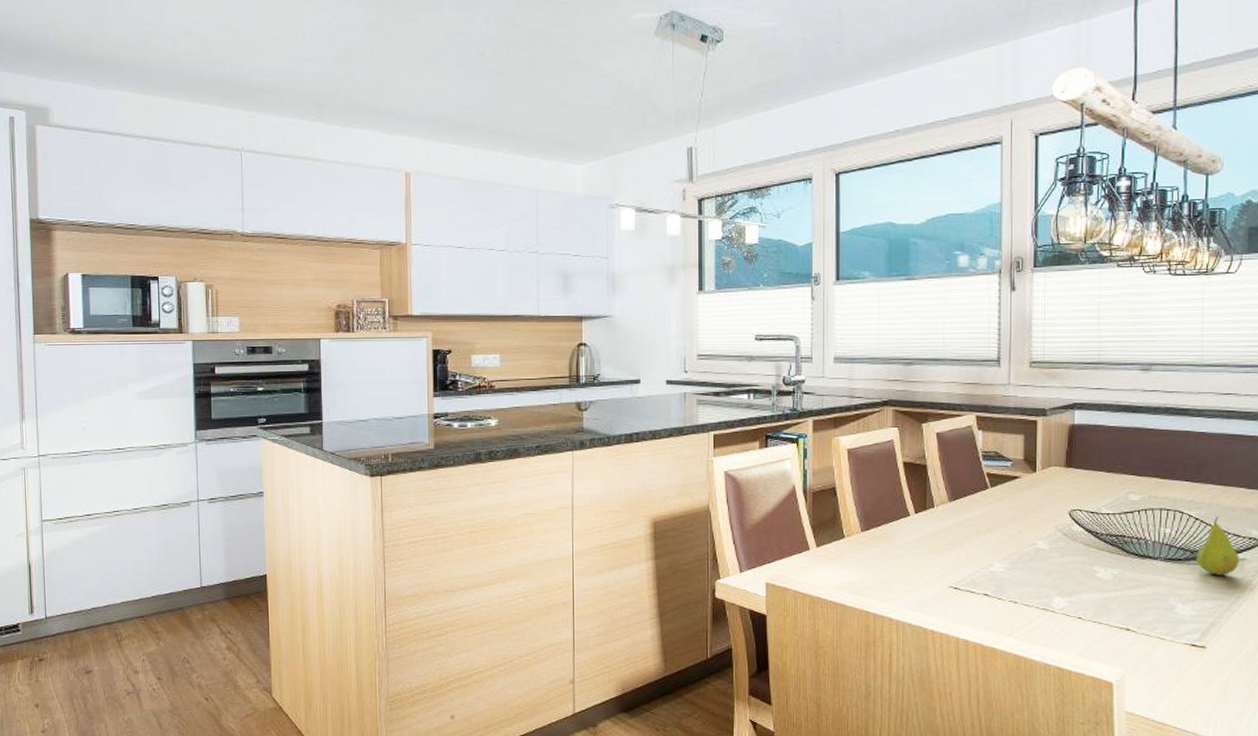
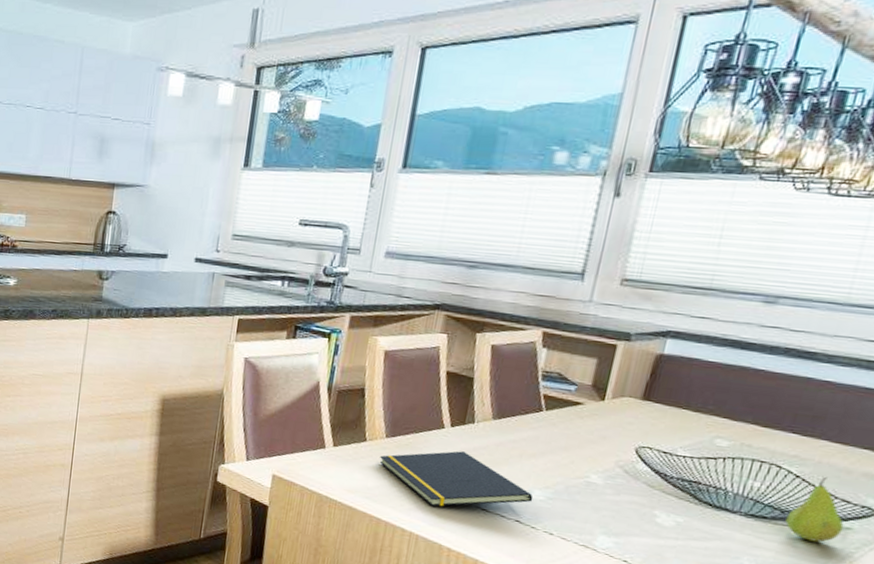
notepad: none [859,535,995,591] -> present [379,451,534,507]

